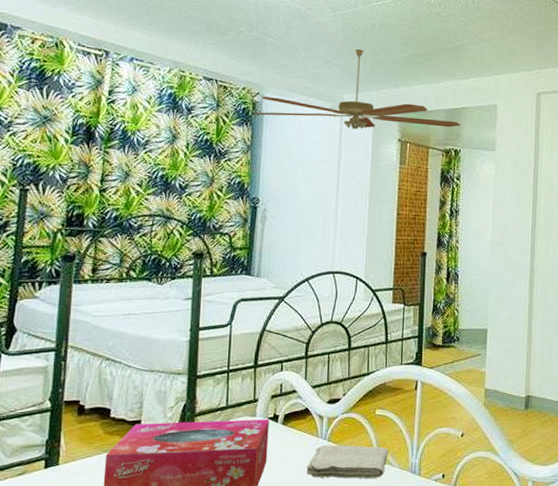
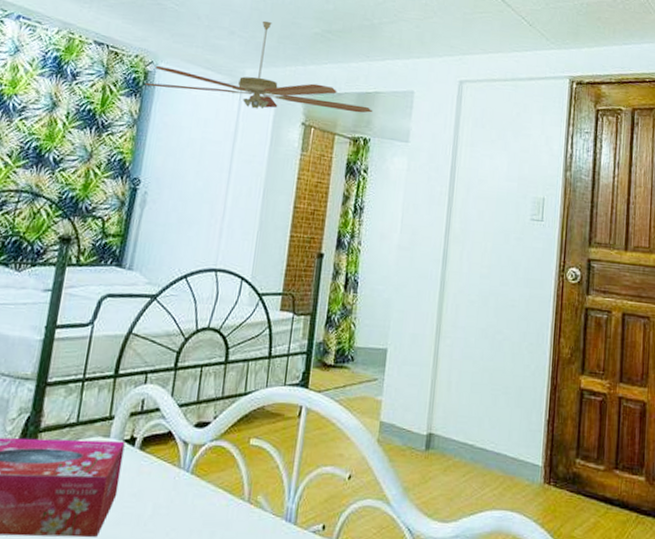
washcloth: present [306,445,389,479] -> none [162,478,261,525]

